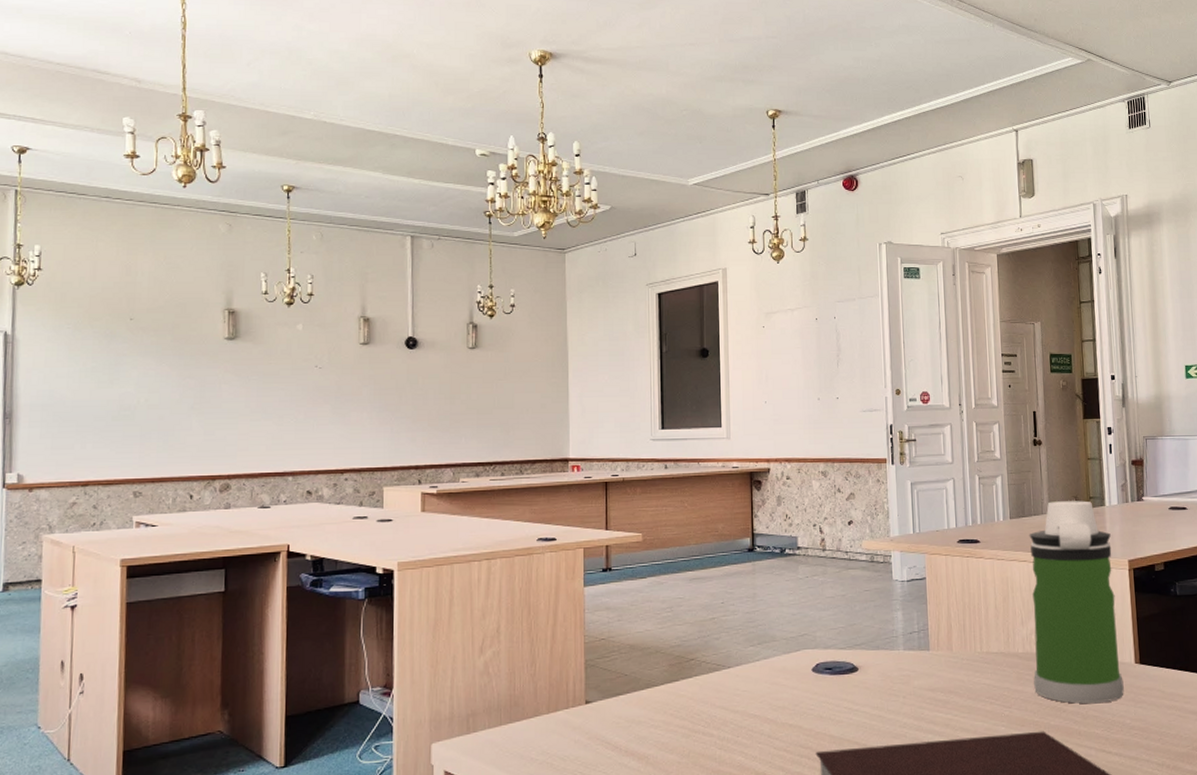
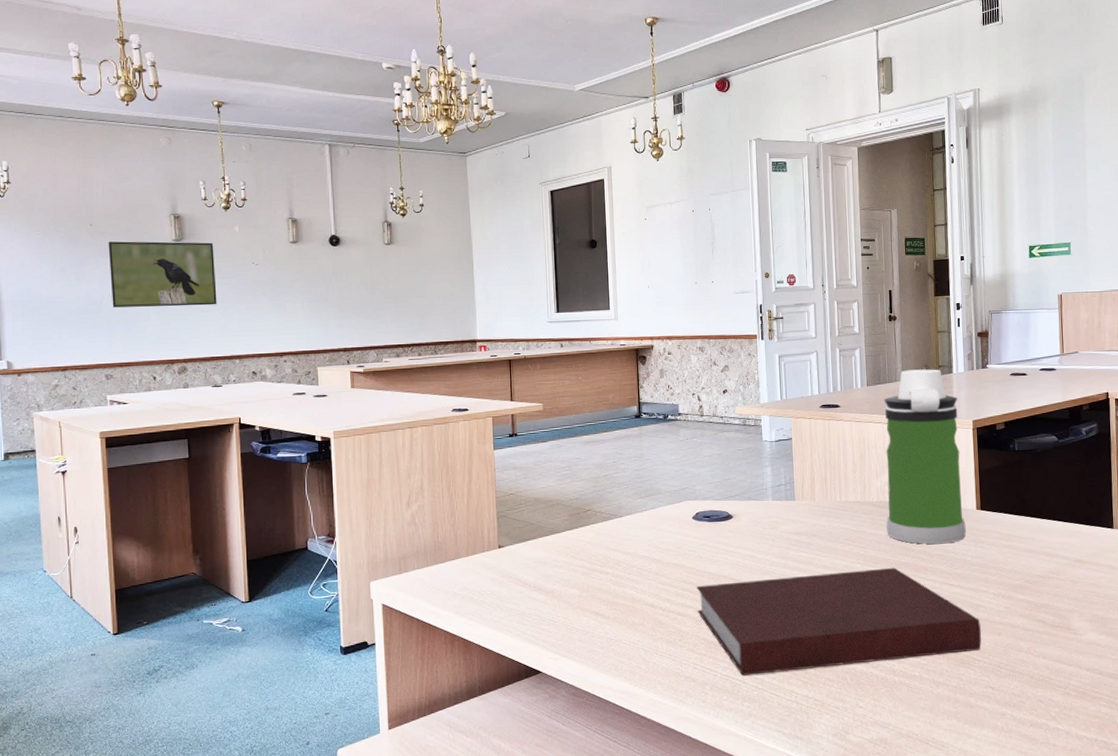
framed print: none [148,338,272,414] -> present [108,241,217,308]

